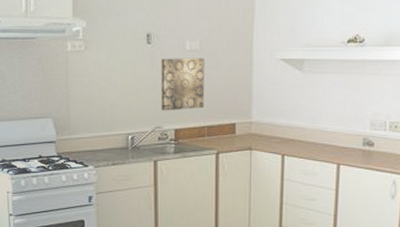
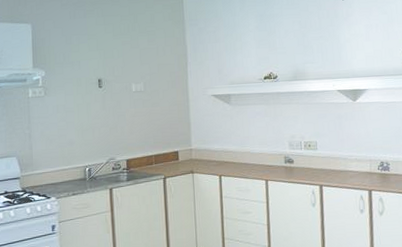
wall art: present [161,57,205,111] -> none [111,97,151,145]

